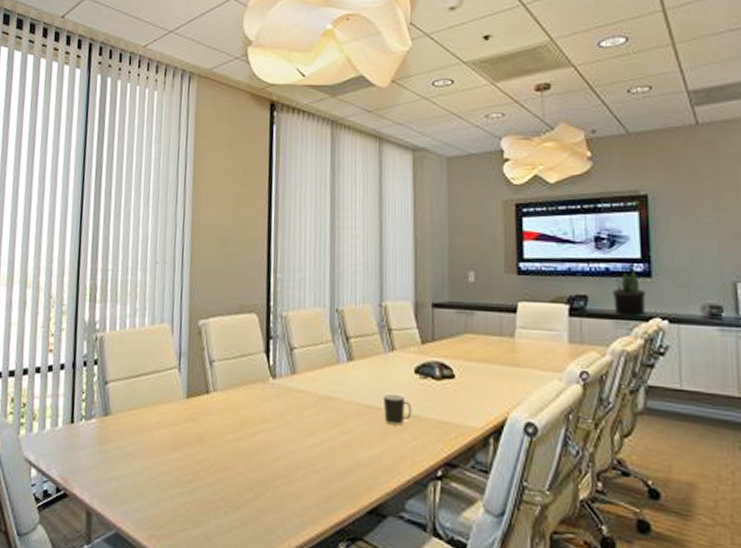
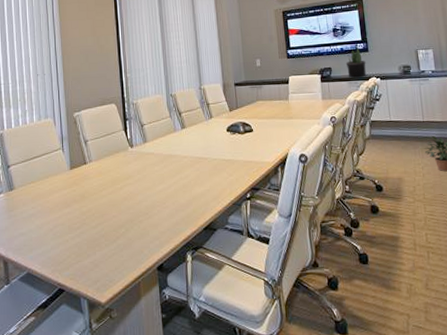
mug: present [382,393,412,426] -> none [207,147,228,168]

